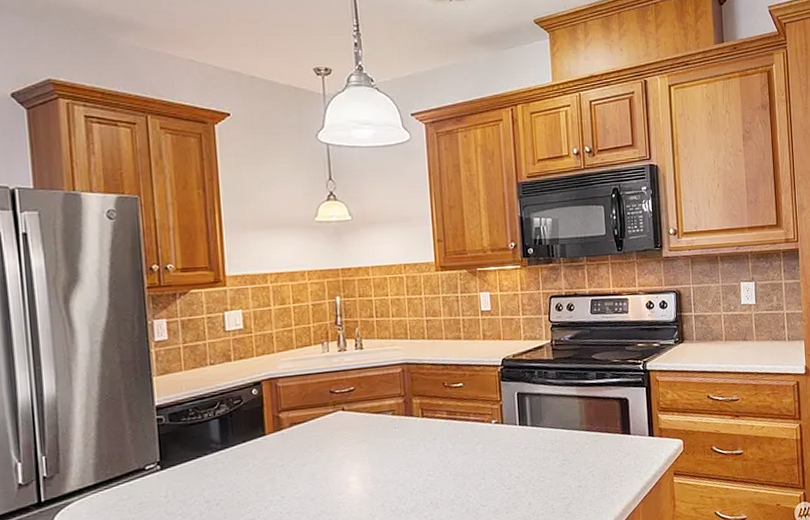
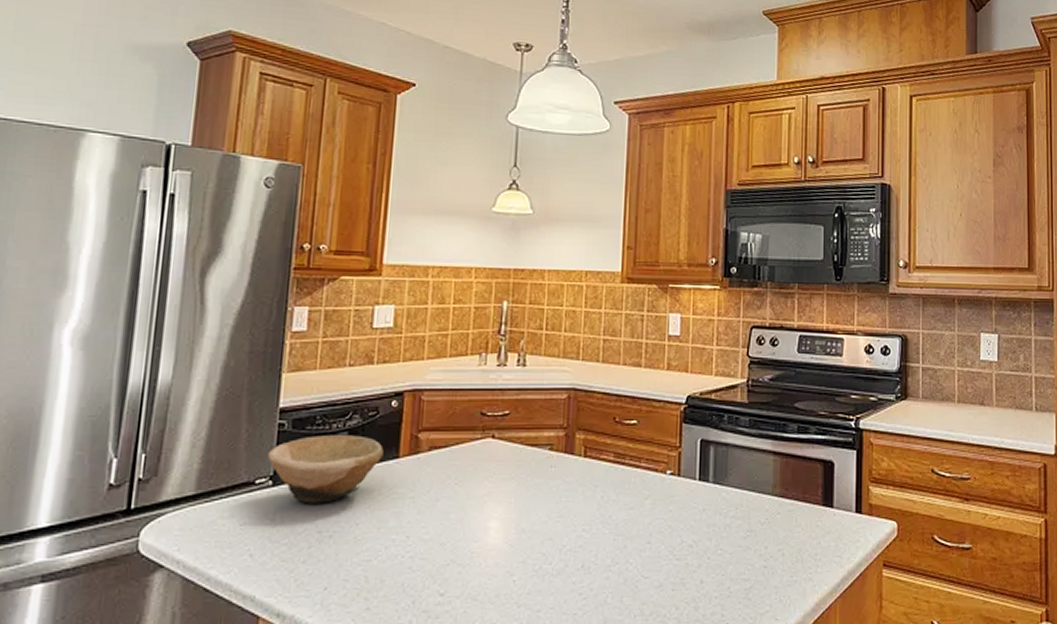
bowl: none [152,421,252,481] -> present [268,435,384,504]

